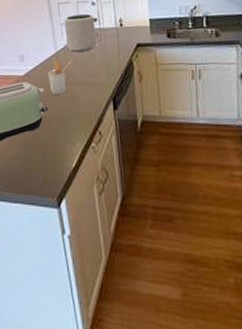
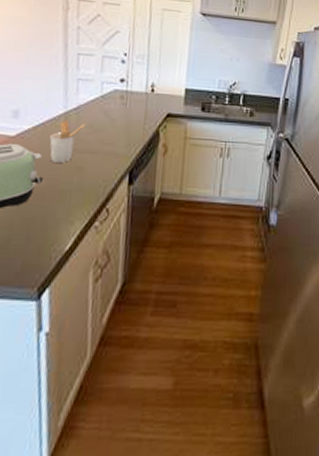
plant pot: present [64,14,96,52] -> none [81,71,122,115]

